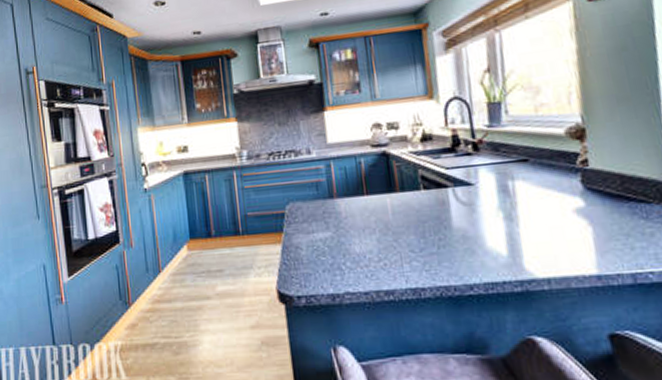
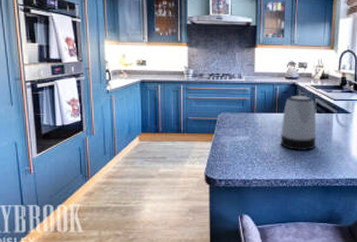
kettle: none [374,166,429,246] -> present [281,95,317,150]

